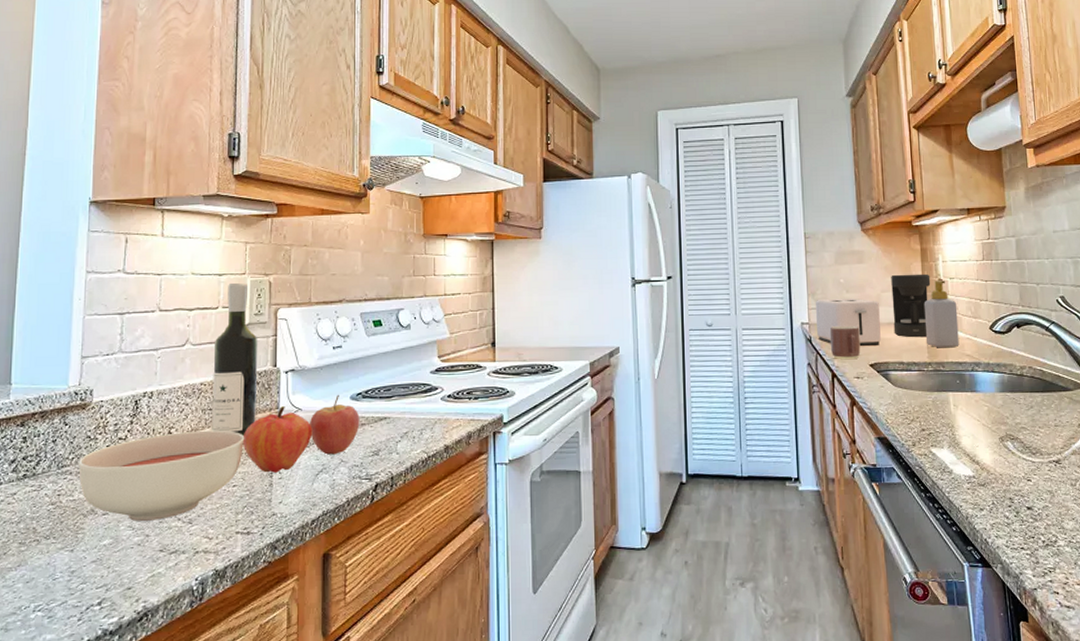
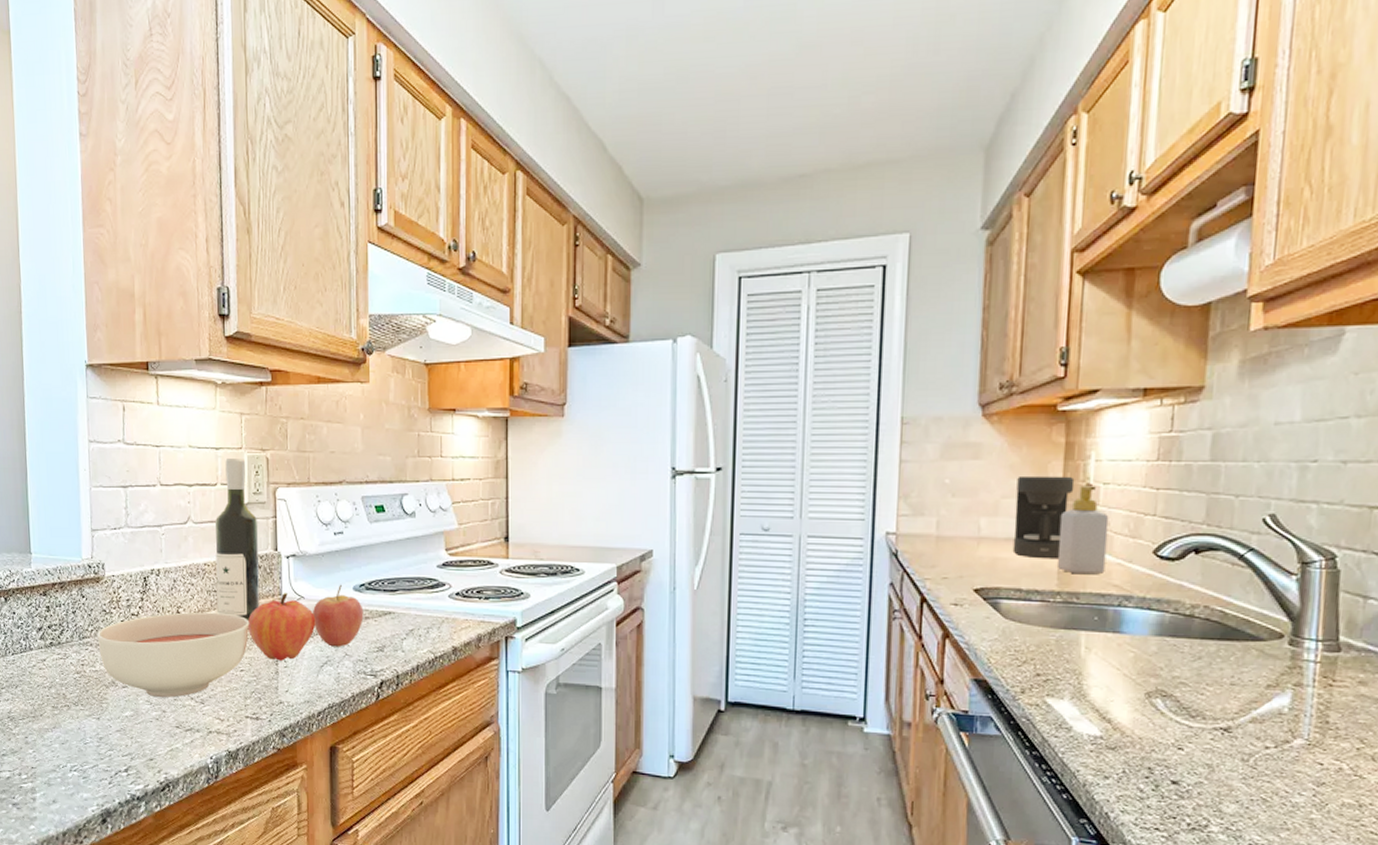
toaster: present [815,298,881,347] -> none [906,503,996,567]
mug: present [829,325,861,360] -> none [922,538,965,582]

